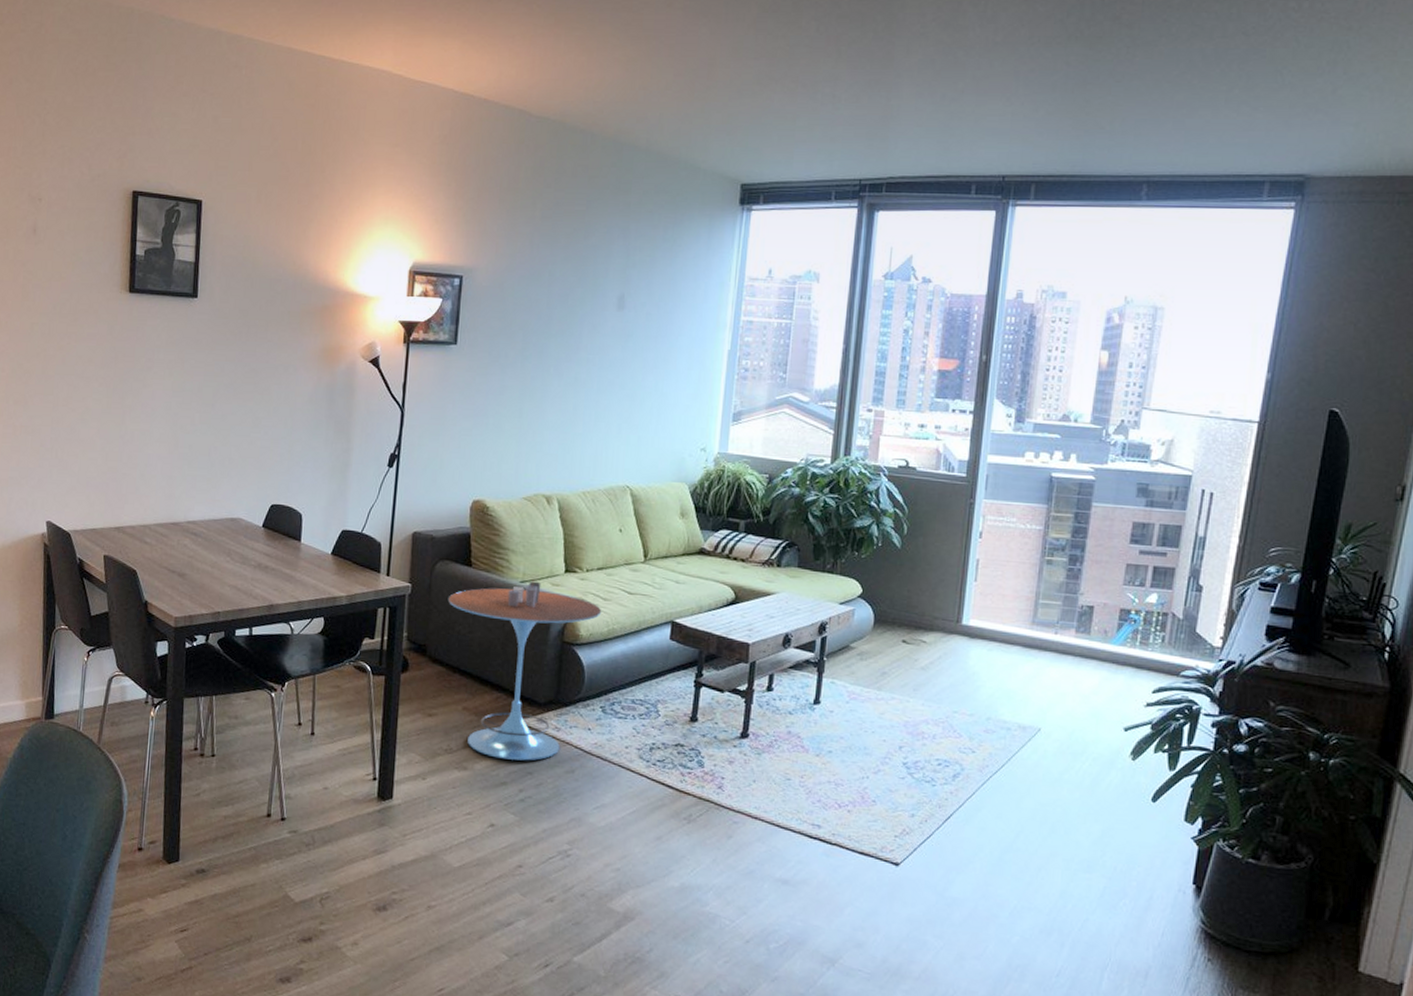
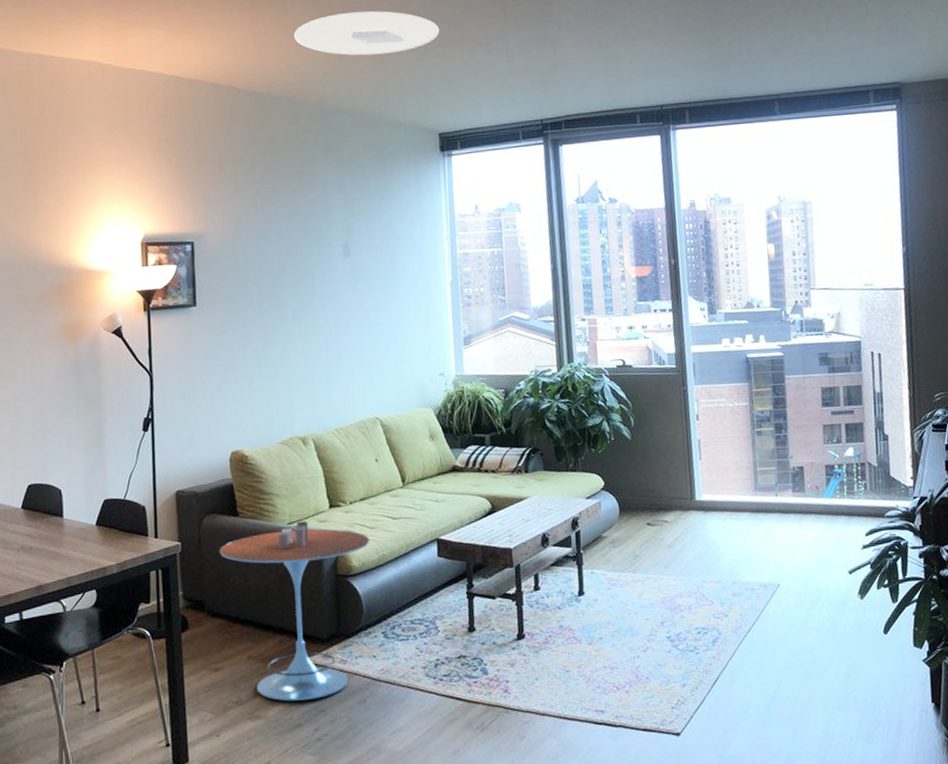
ceiling light: none [597,36,761,88] -> present [293,11,440,56]

